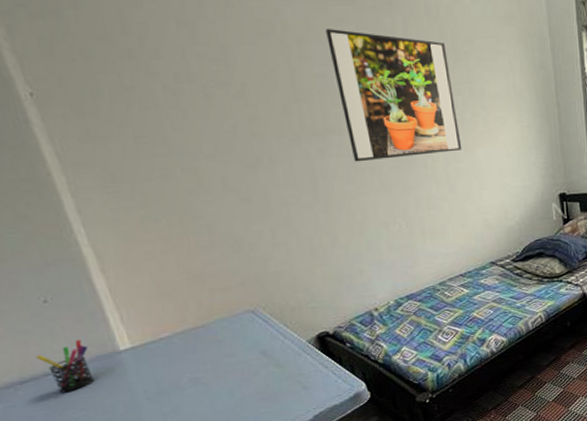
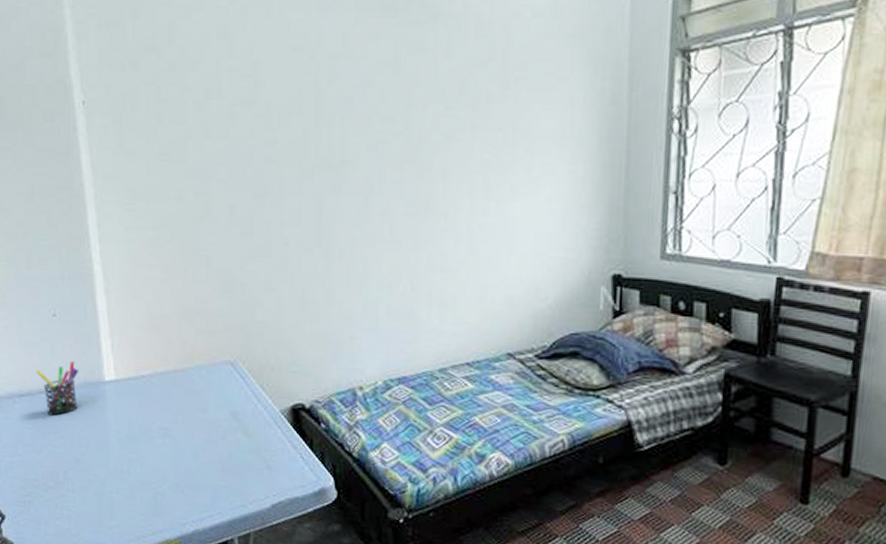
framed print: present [325,29,462,162] -> none [360,45,494,204]

